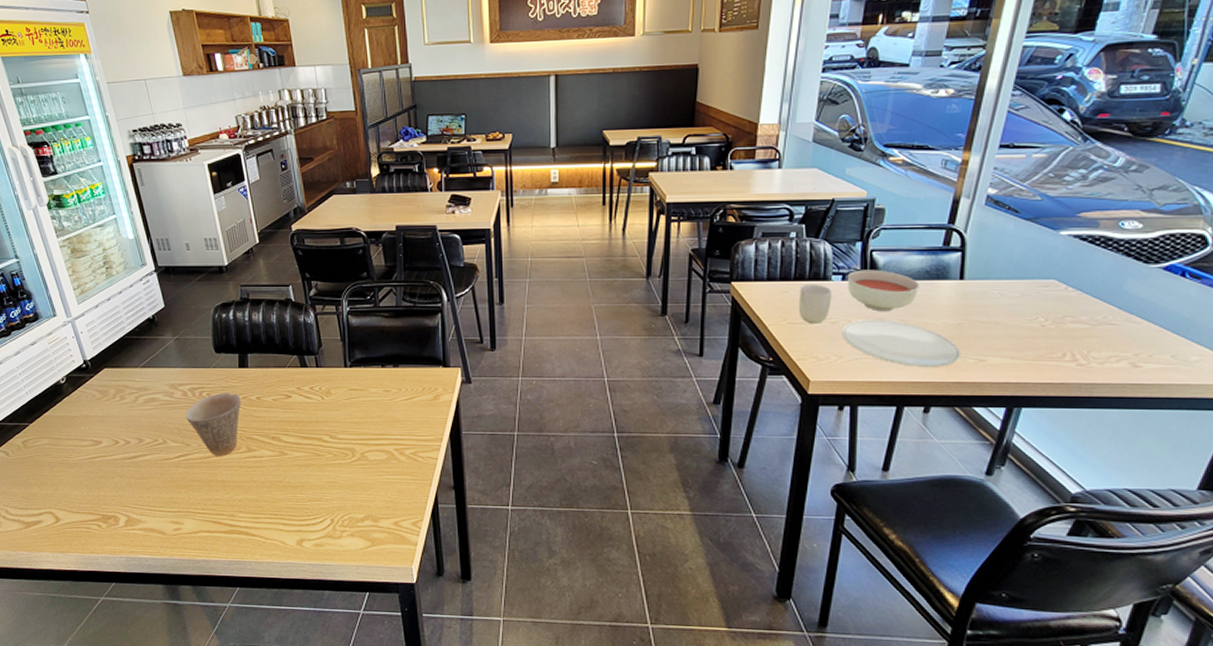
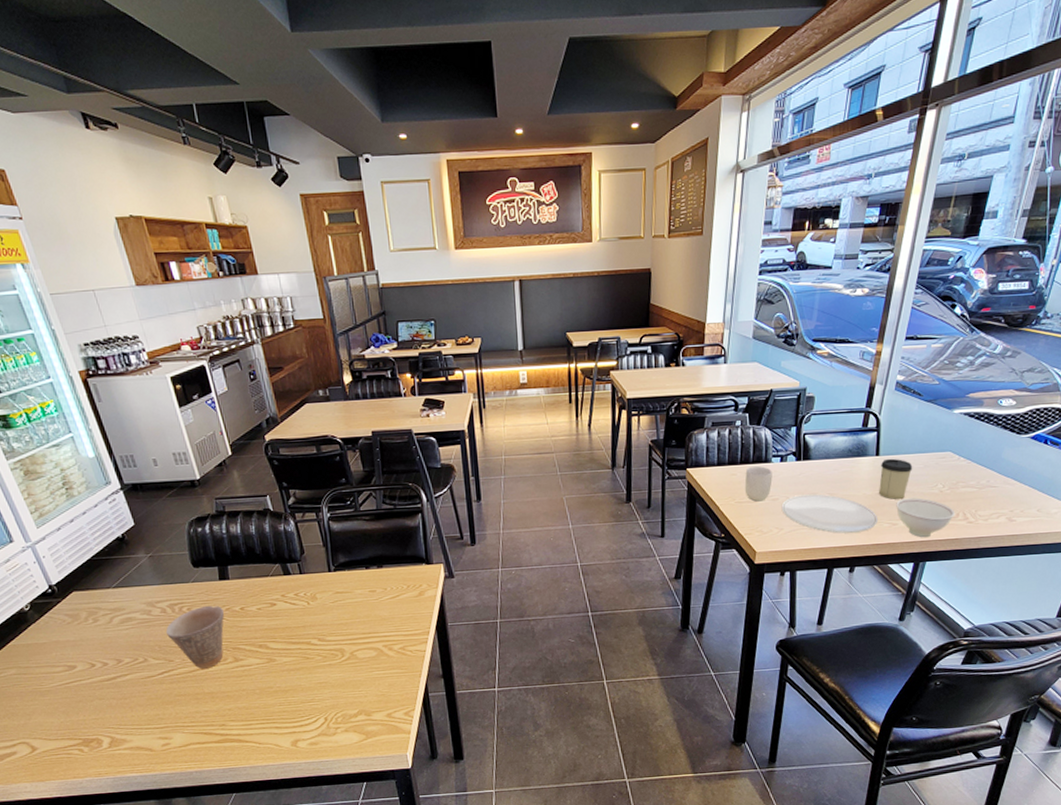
bowl: present [847,269,920,312] -> none [785,450,844,488]
cup: none [963,283,1007,331] -> present [879,458,913,499]
bowl: none [984,331,1061,378] -> present [896,498,956,537]

